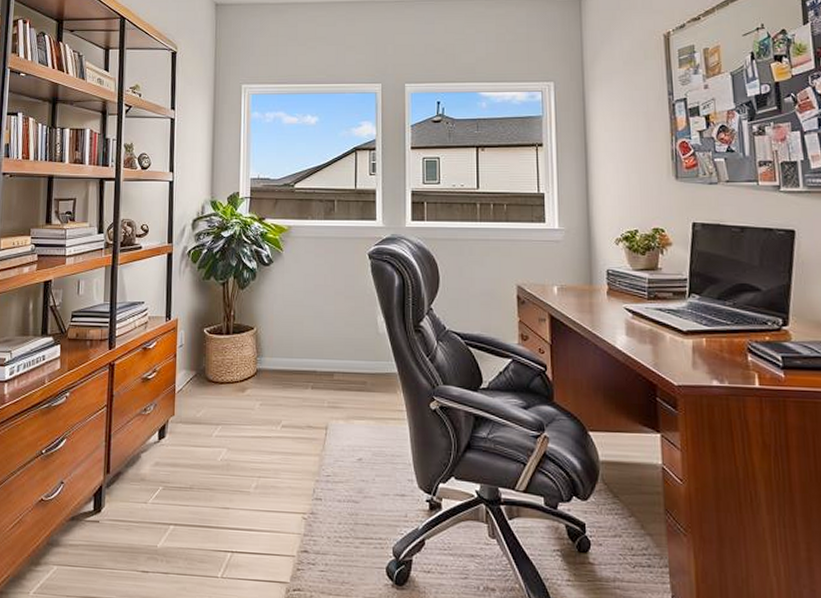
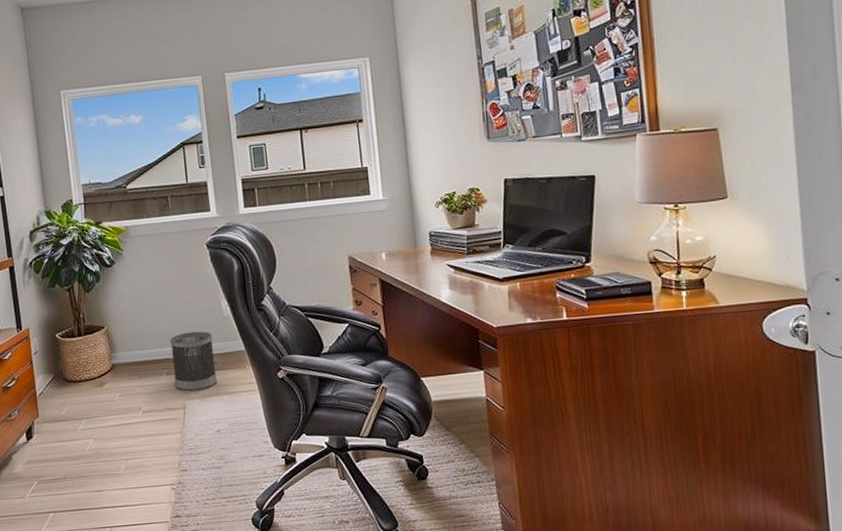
wastebasket: none [319,345,365,412] -> present [170,331,218,392]

